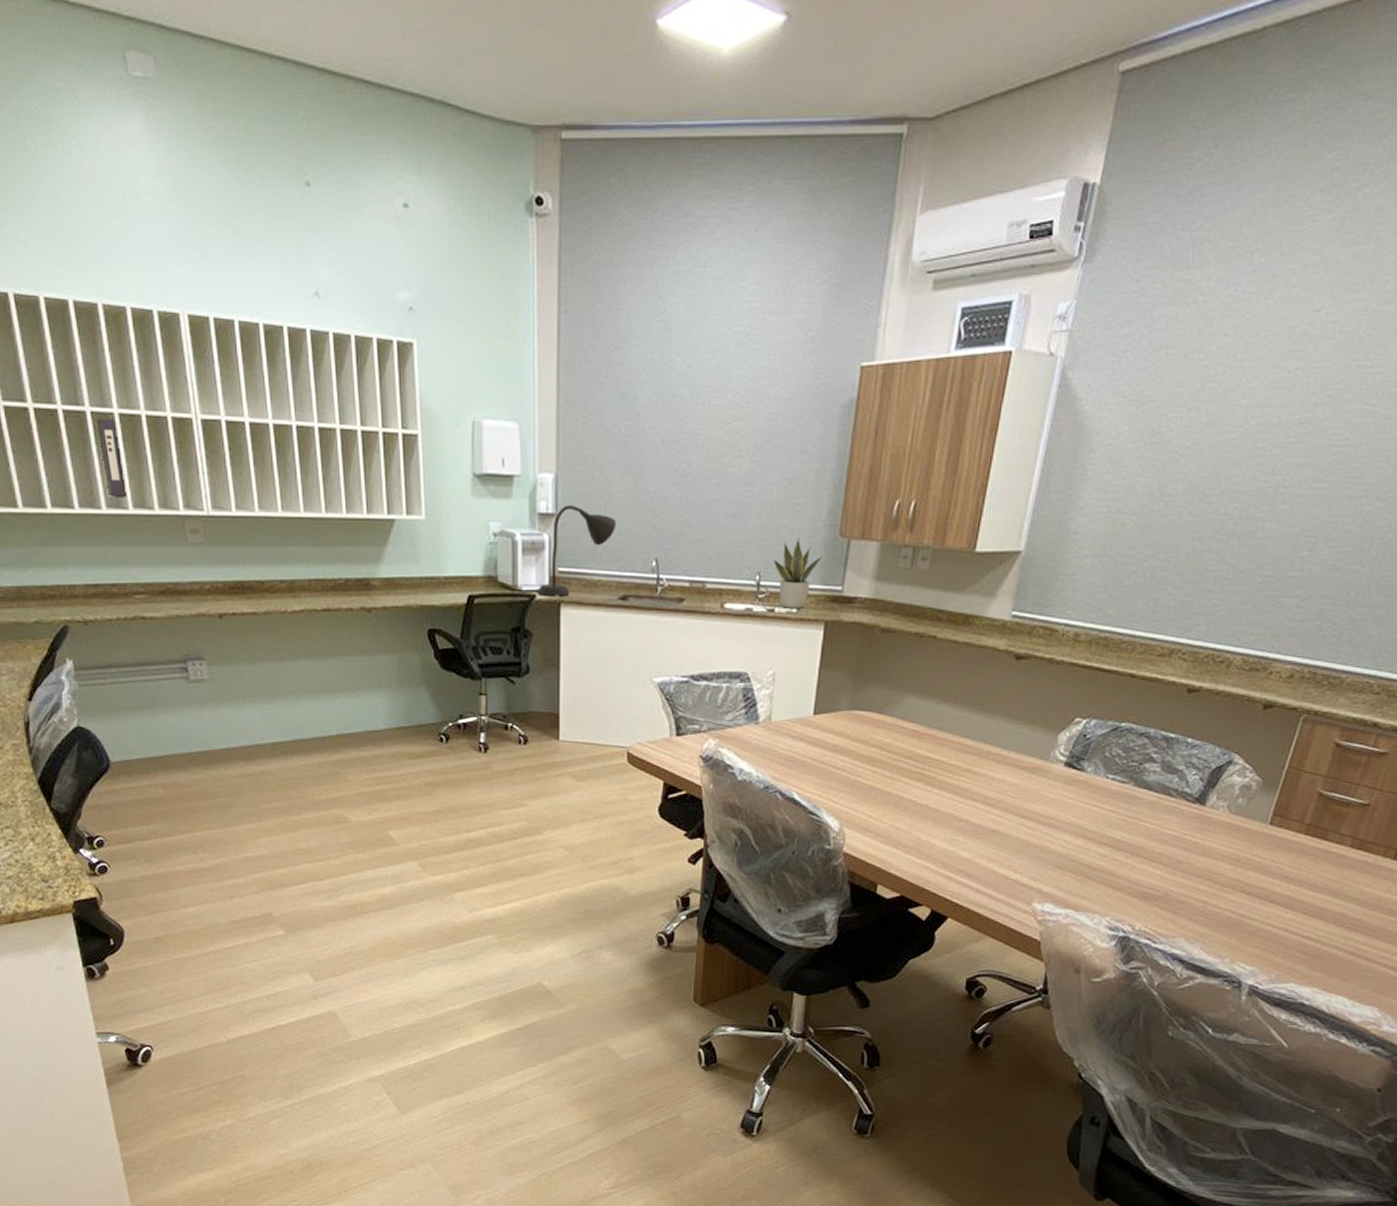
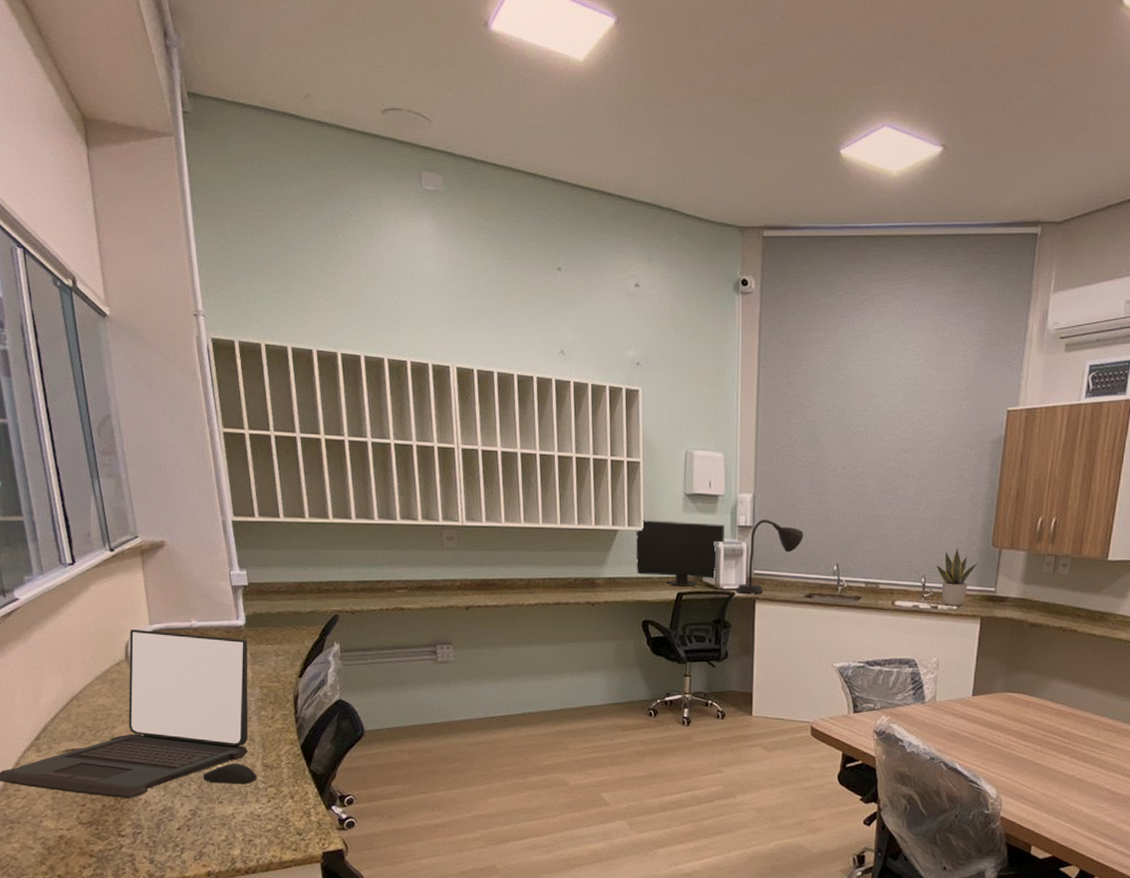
binder: present [96,418,125,497] -> none [375,447,395,510]
computer monitor: none [417,507,522,588] -> present [636,520,725,587]

